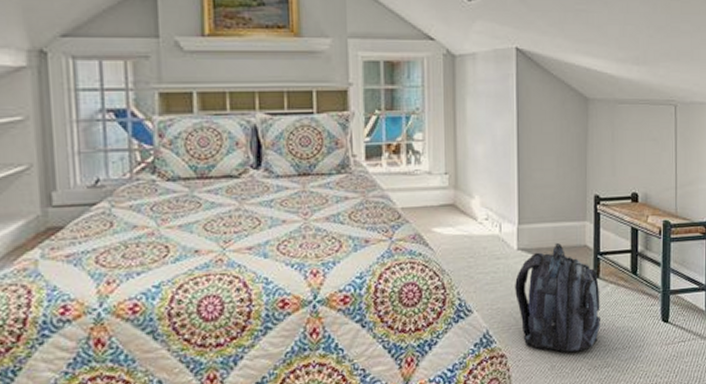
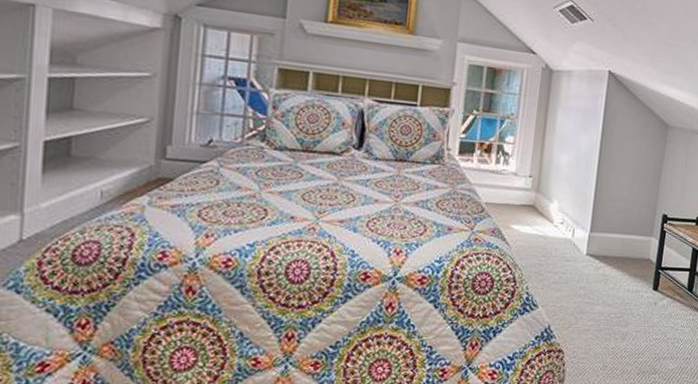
backpack: present [515,242,600,352] -> none [579,253,657,355]

